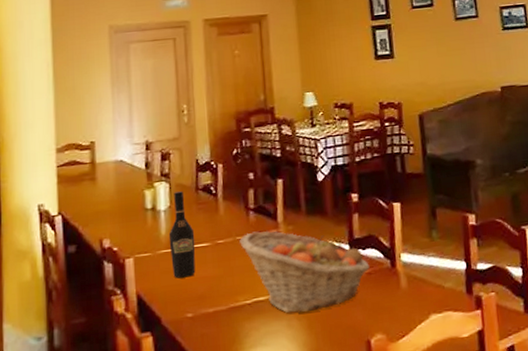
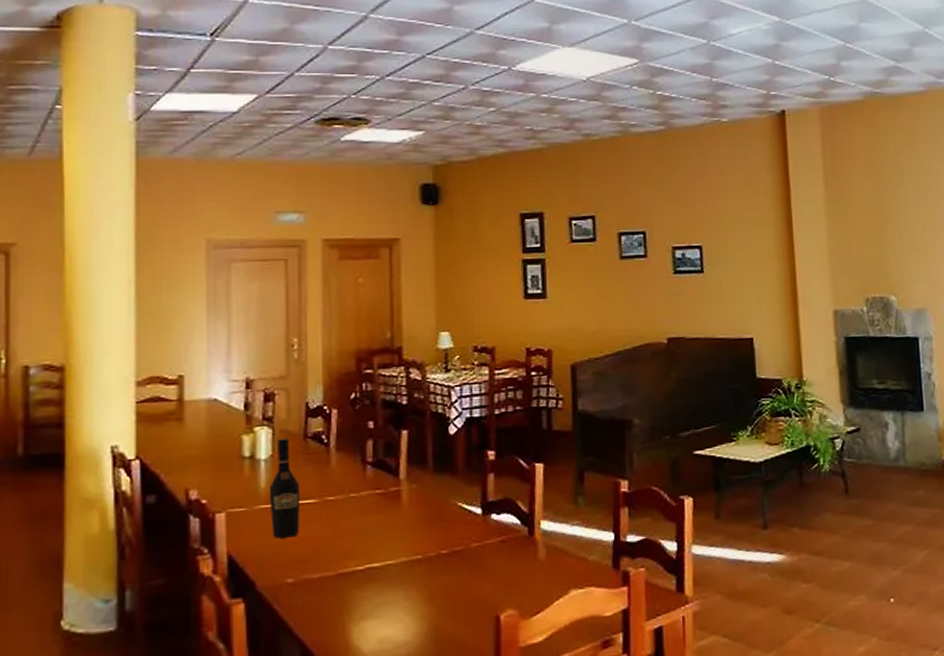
fruit basket: present [239,231,370,313] -> none [353,488,504,583]

